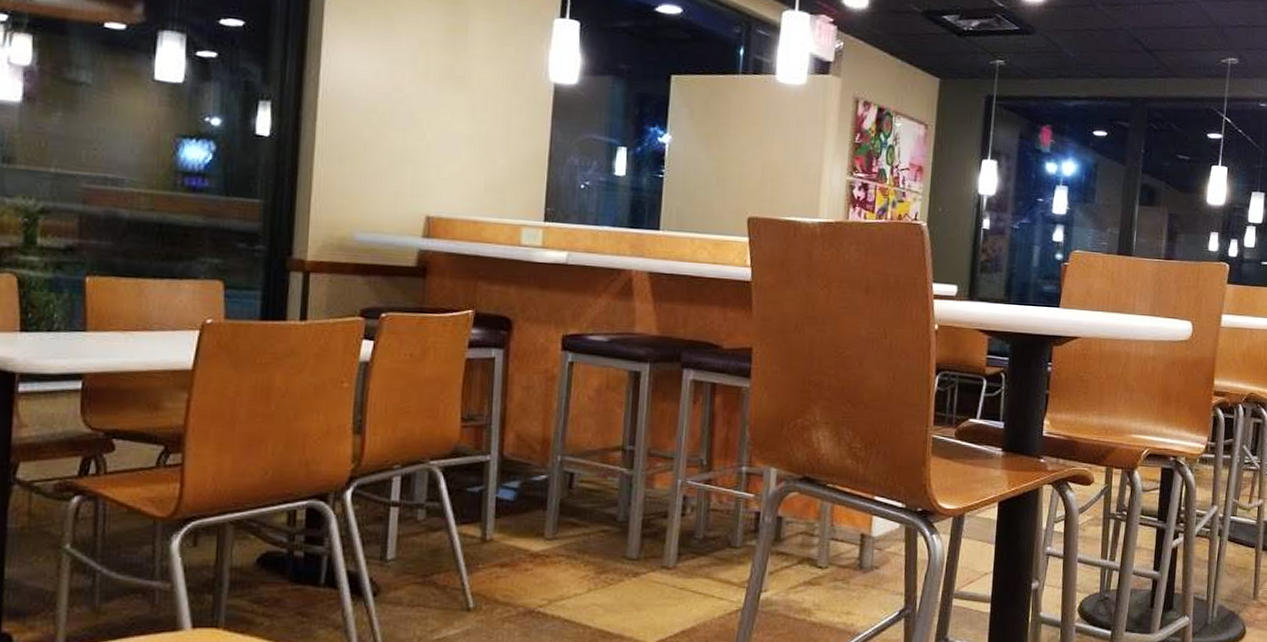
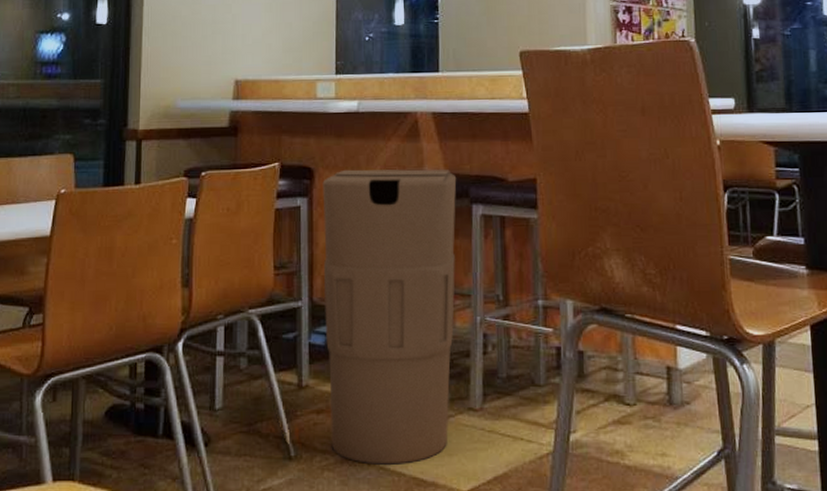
trash can: none [514,323,669,618] -> present [322,169,457,465]

